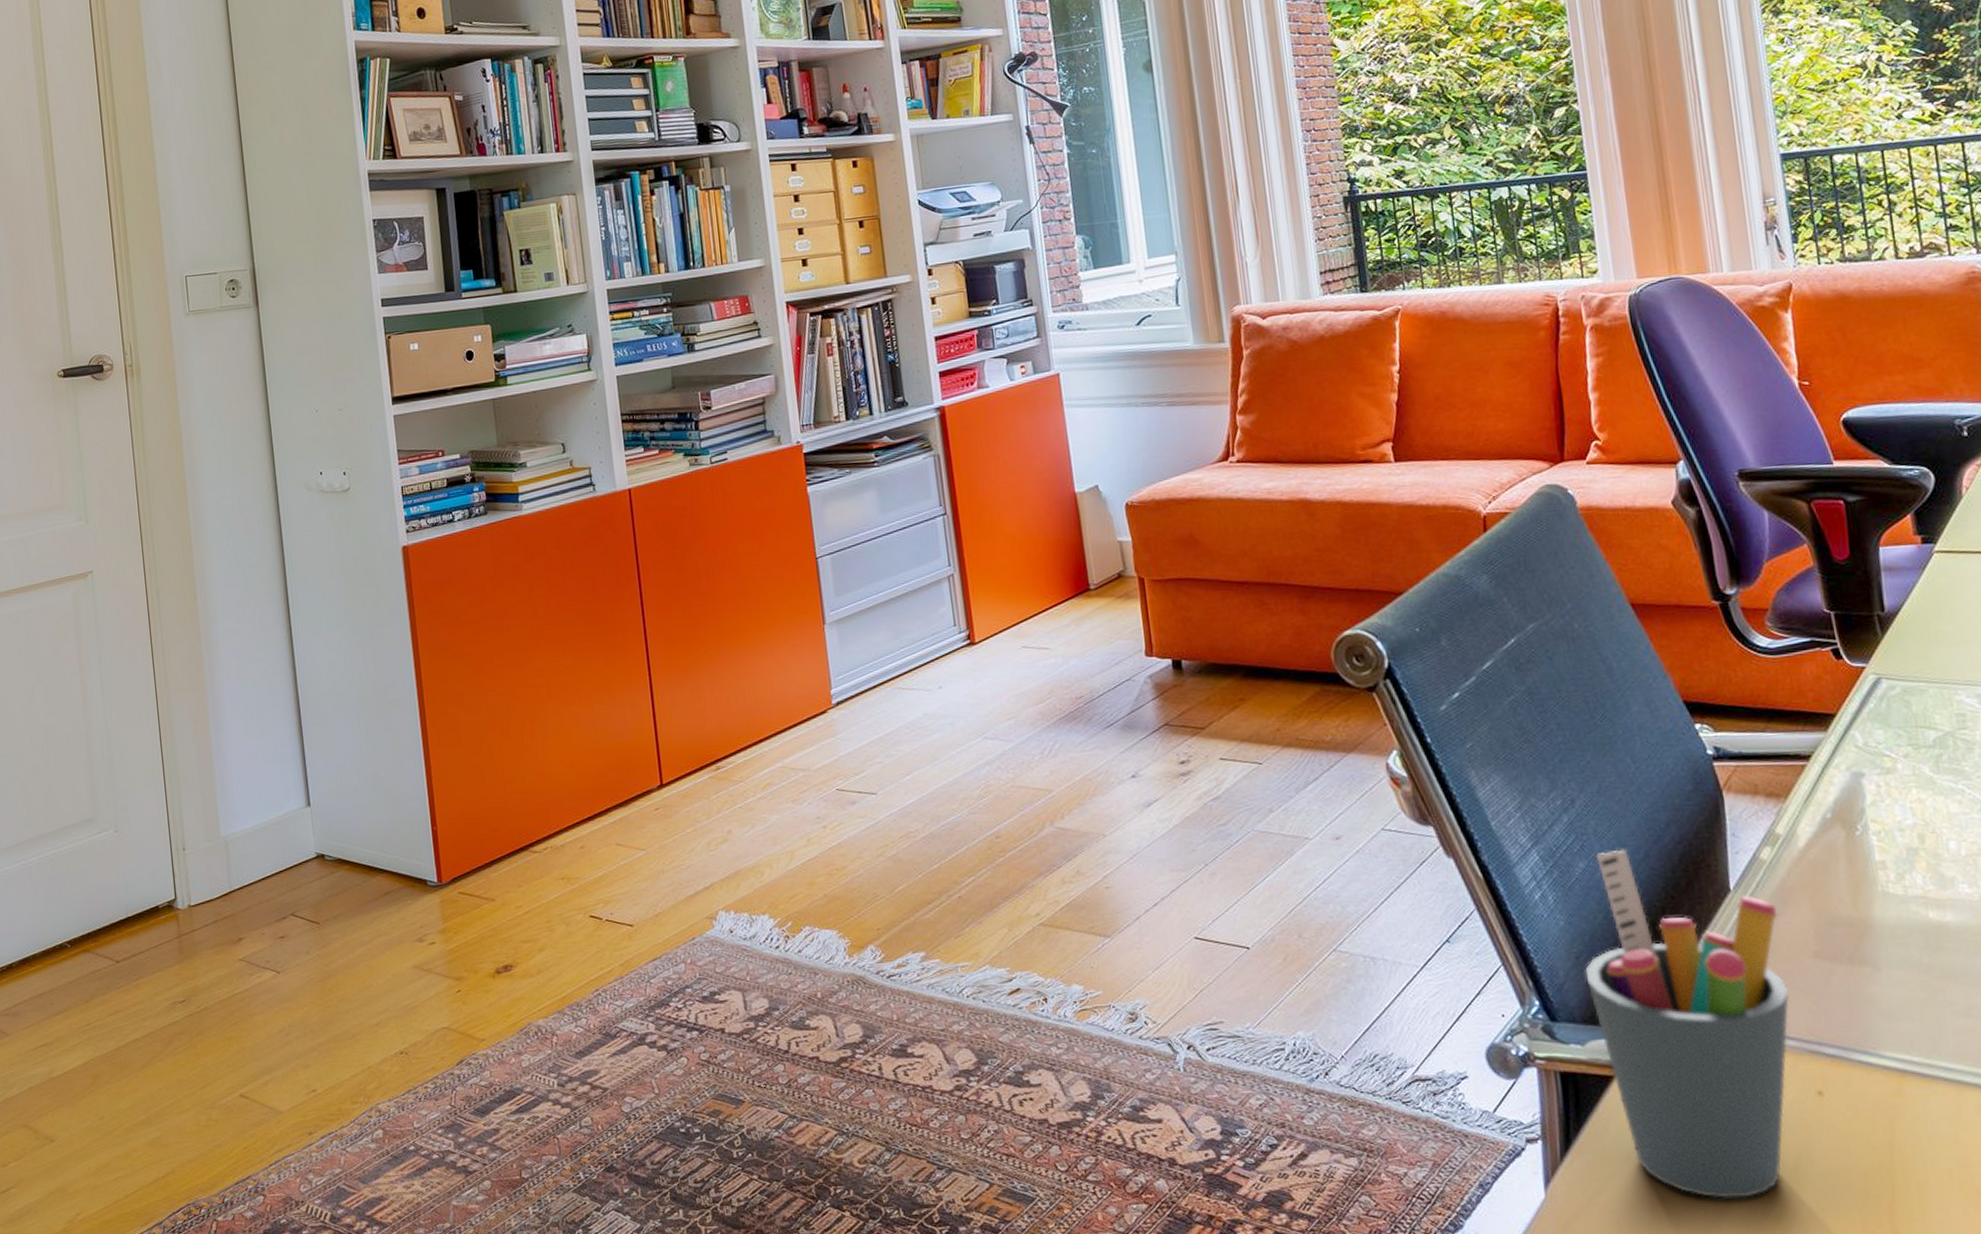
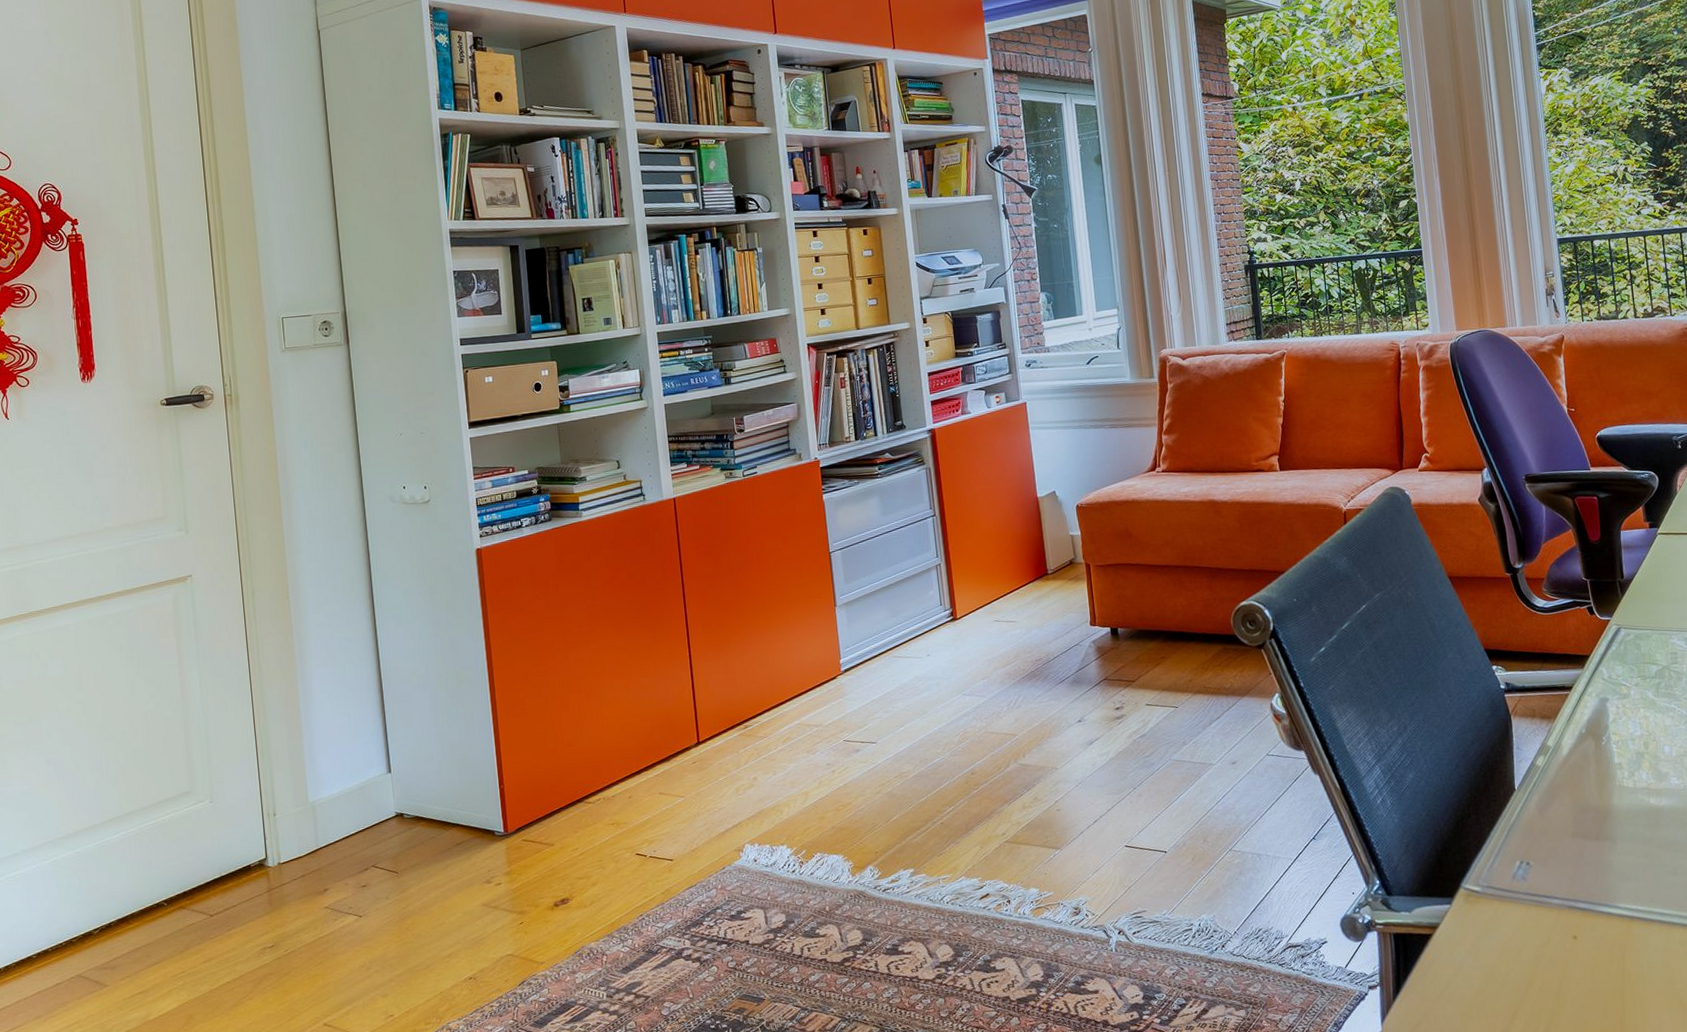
pen holder: present [1585,849,1790,1199] -> none [1412,762,1555,1021]

